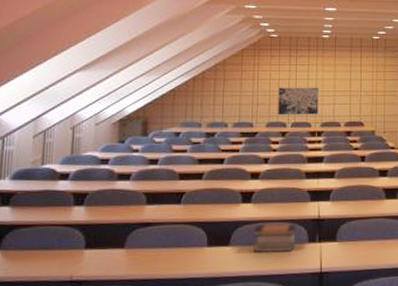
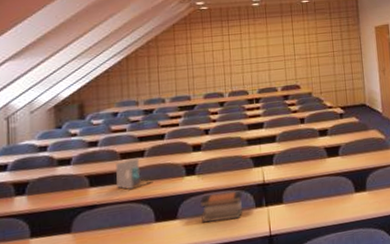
binder: none [173,180,209,212] -> present [116,158,153,191]
wall art: present [278,87,319,116] -> none [213,55,255,86]

